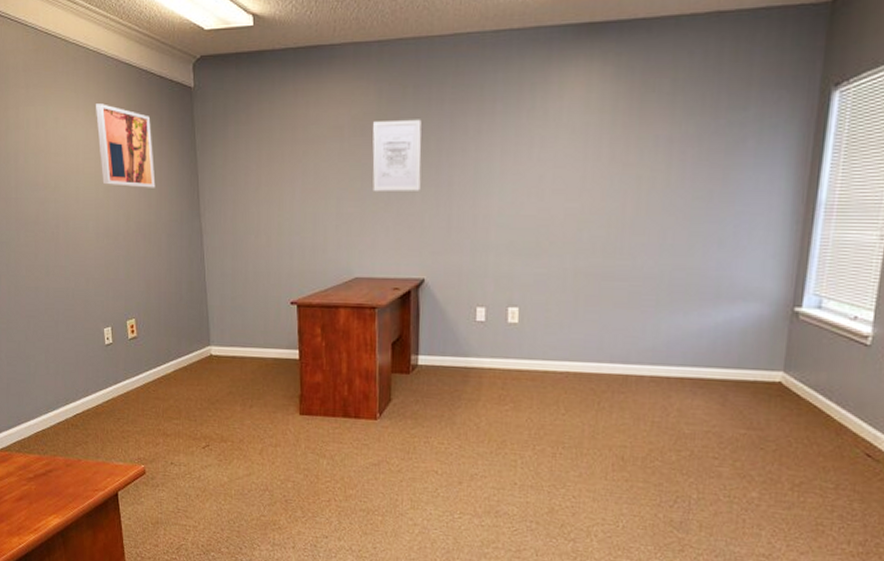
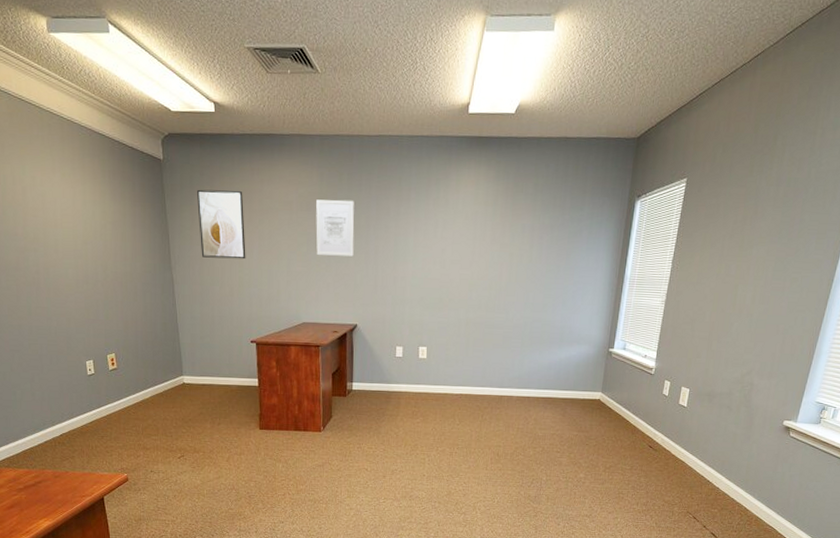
wall art: present [96,103,156,188] -> none [72,167,130,244]
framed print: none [231,117,287,201] -> present [197,189,246,260]

